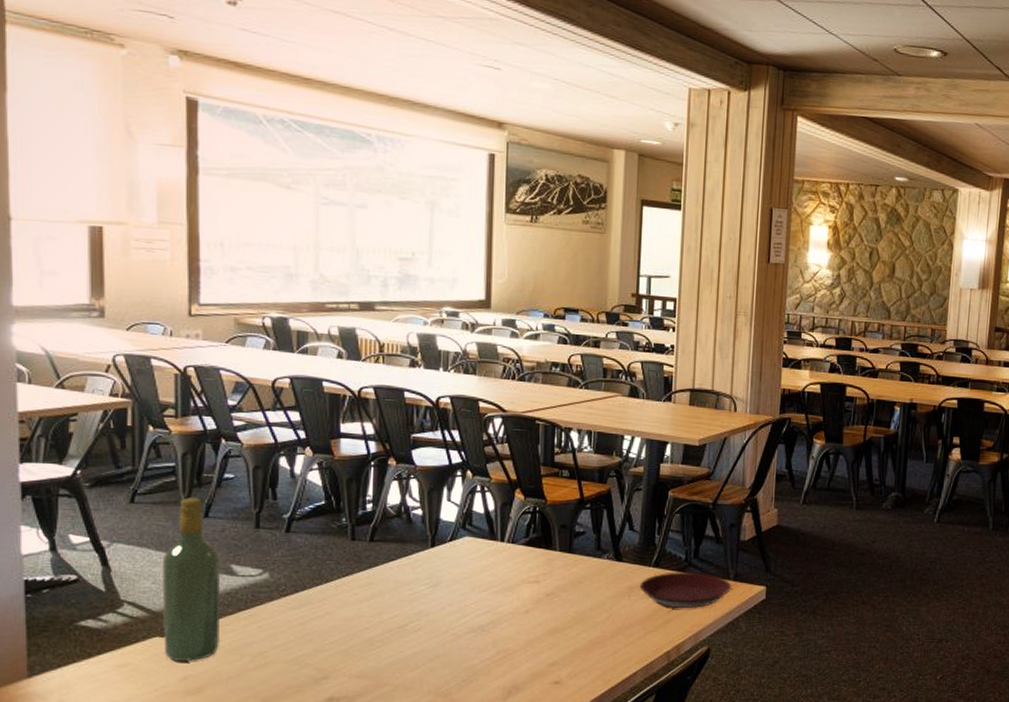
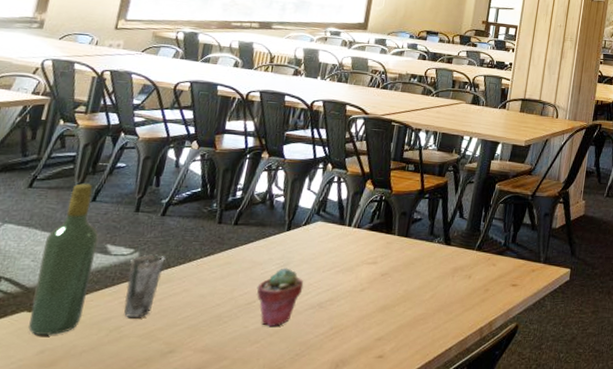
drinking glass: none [260,575,299,643] -> present [124,254,165,318]
potted succulent: none [407,588,460,652] -> present [256,268,304,327]
plate: present [639,571,732,609] -> none [463,255,542,289]

